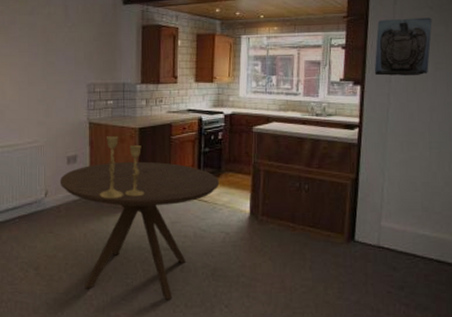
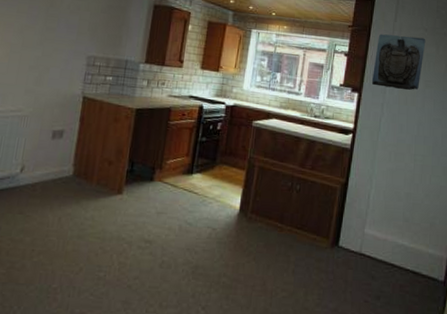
dining table: present [59,161,220,300] -> none [39,142,213,298]
candlestick: present [99,136,144,199] -> none [82,114,136,182]

